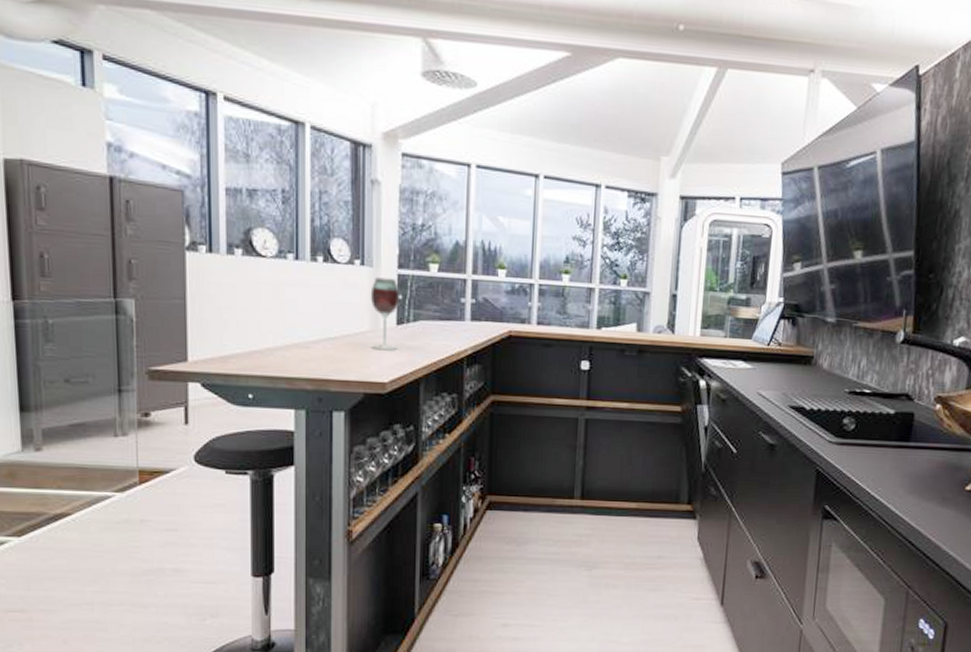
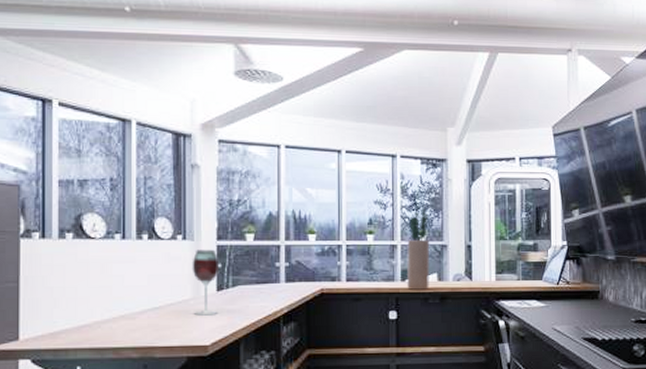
vase: none [603,246,632,340] -> present [407,206,430,290]

